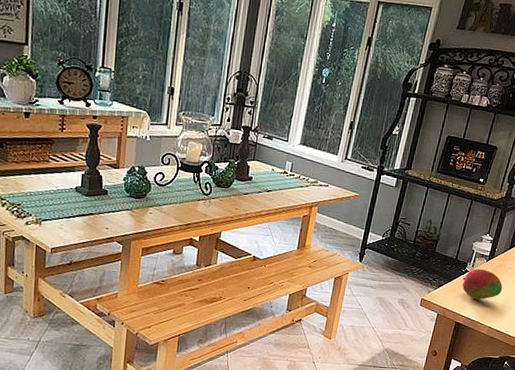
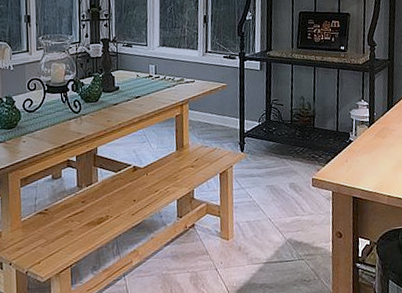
fruit: present [462,268,503,300] -> none [348,136,391,169]

